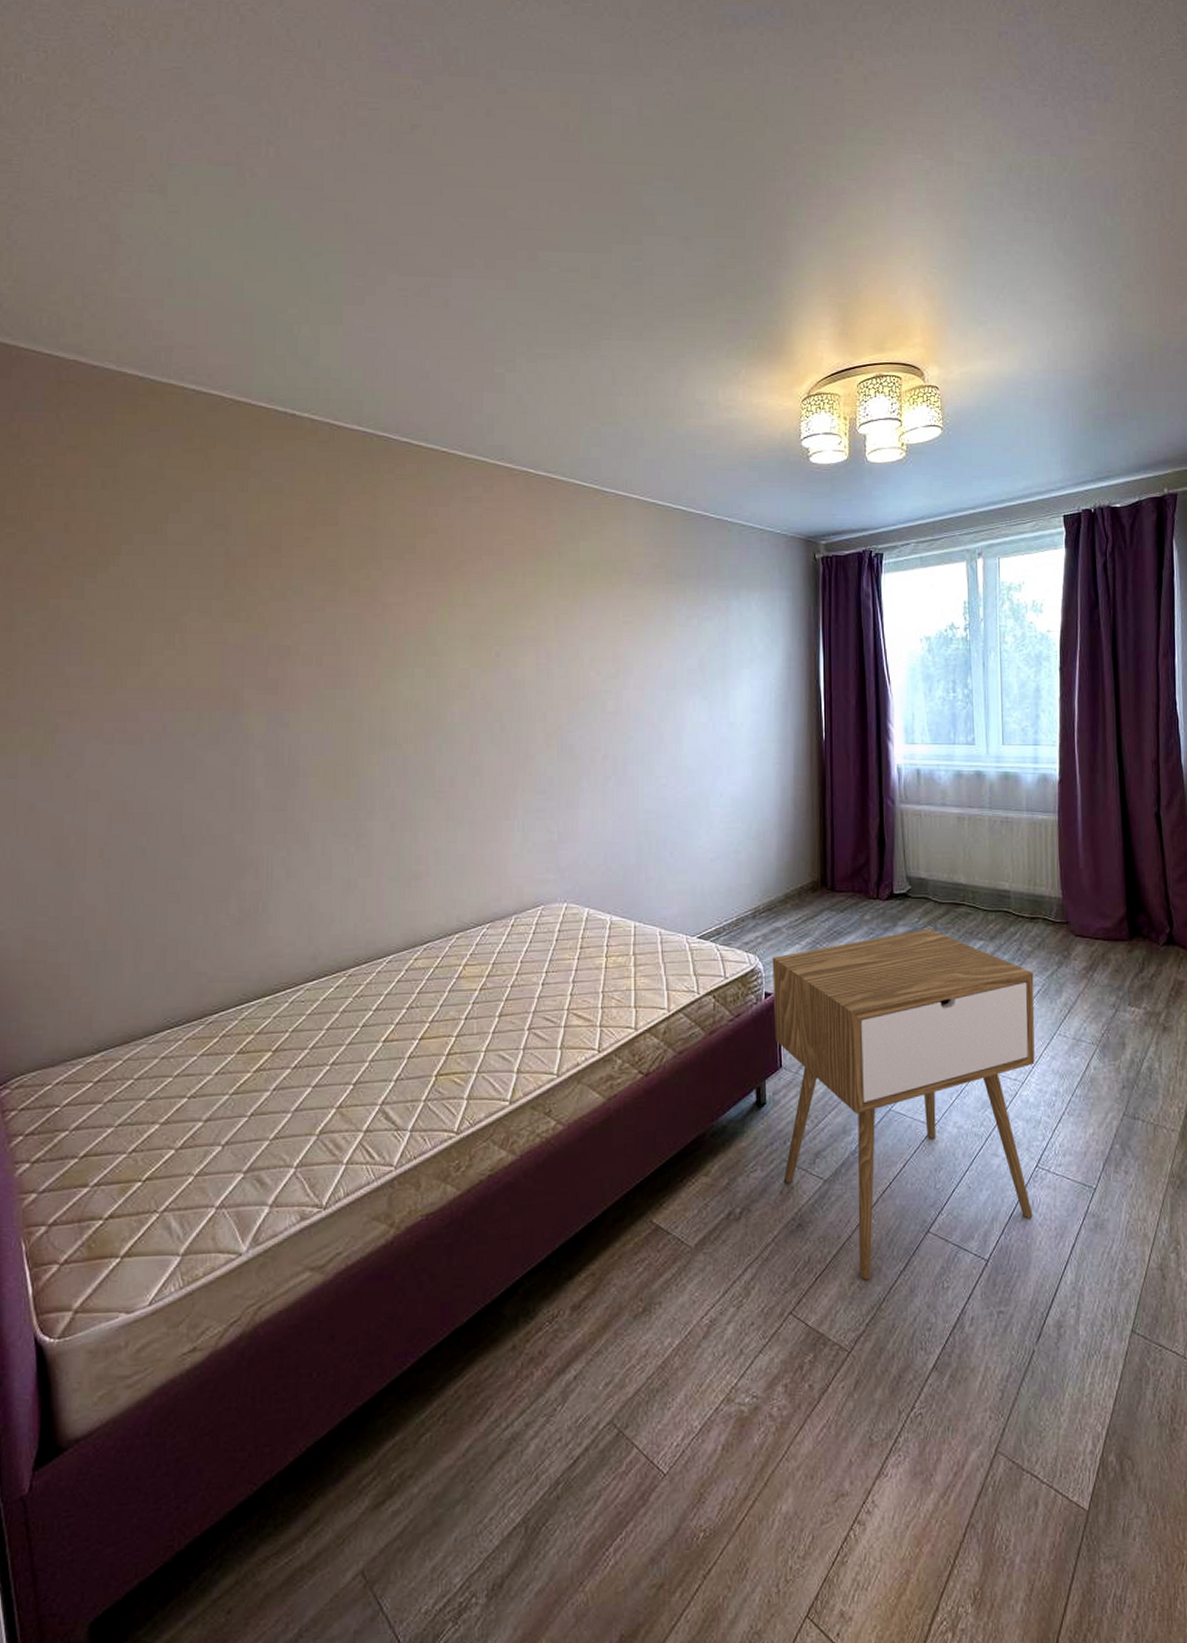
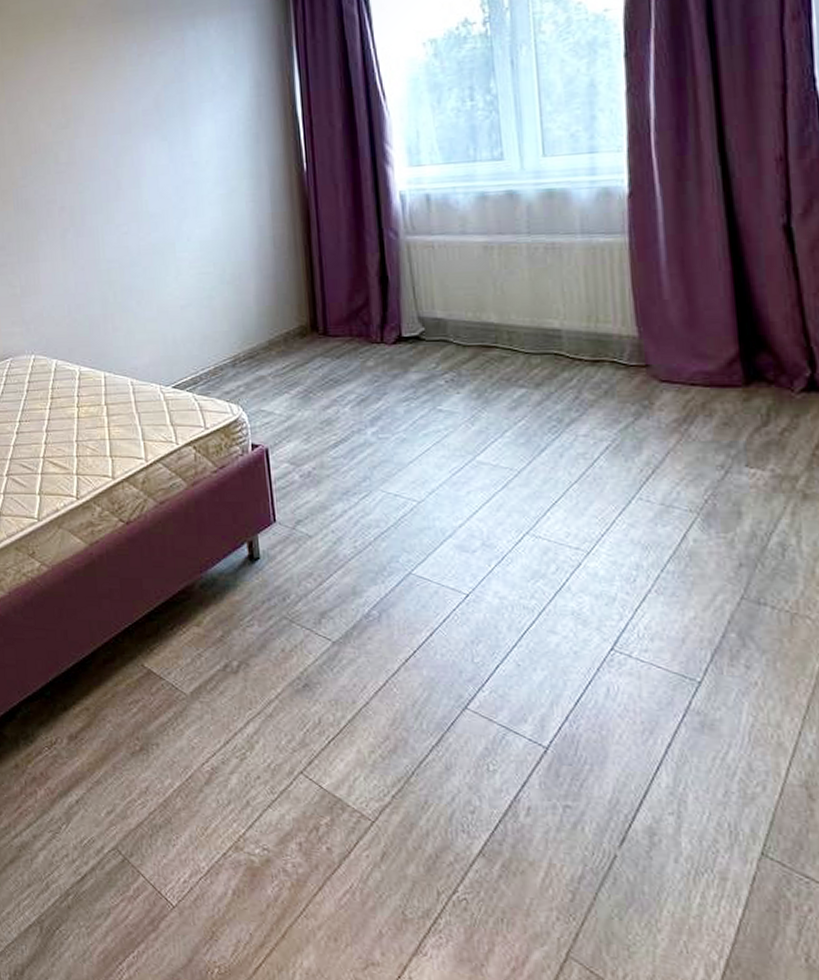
nightstand: present [772,928,1035,1280] -> none [258,375,609,751]

